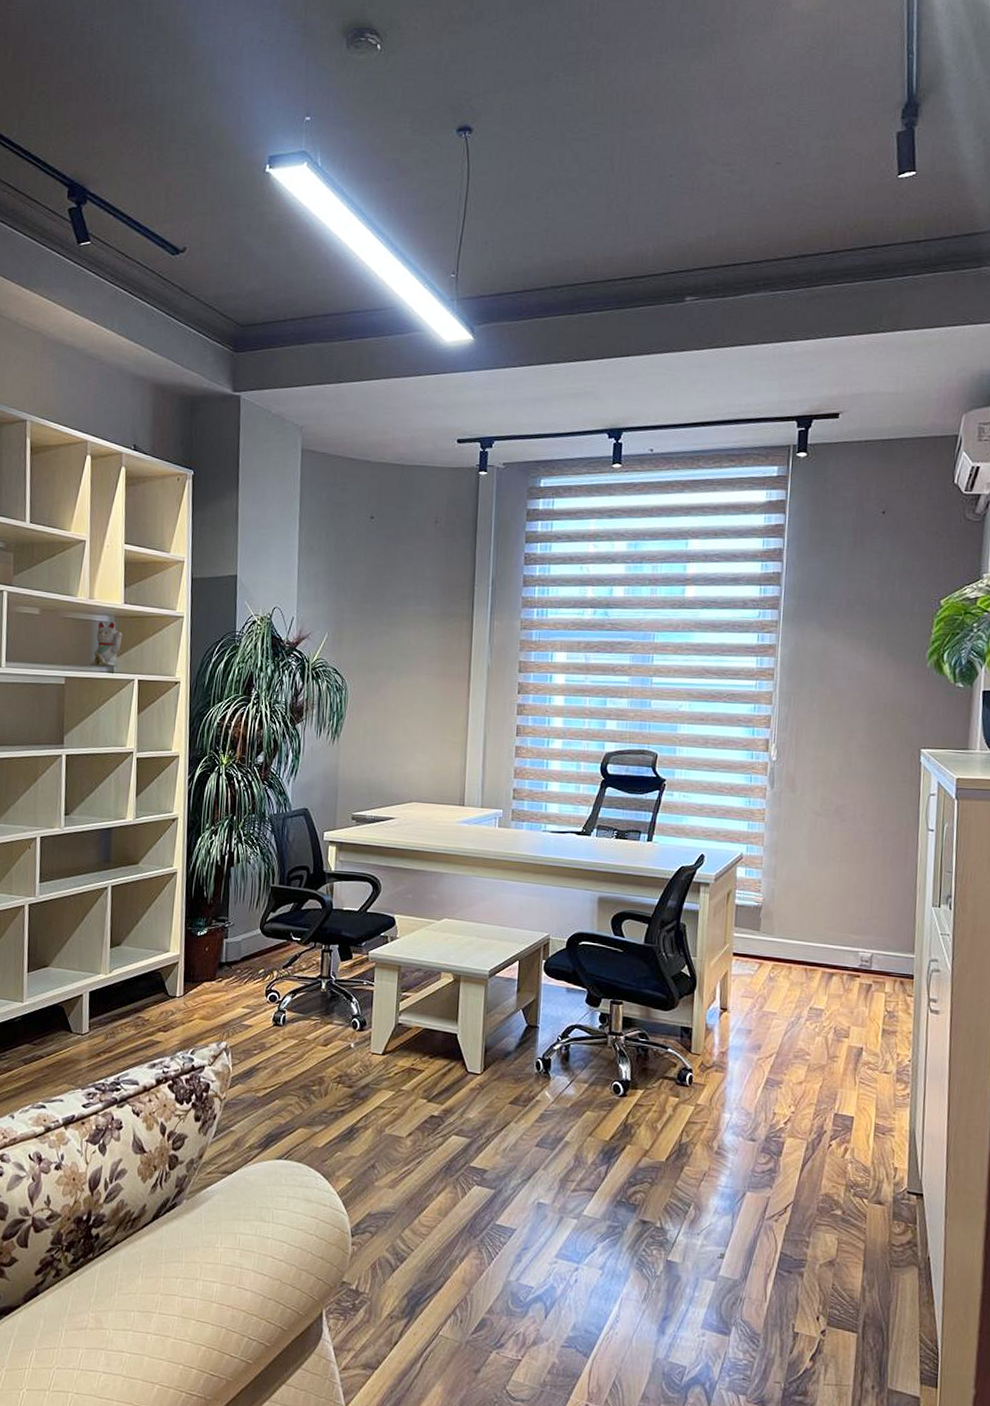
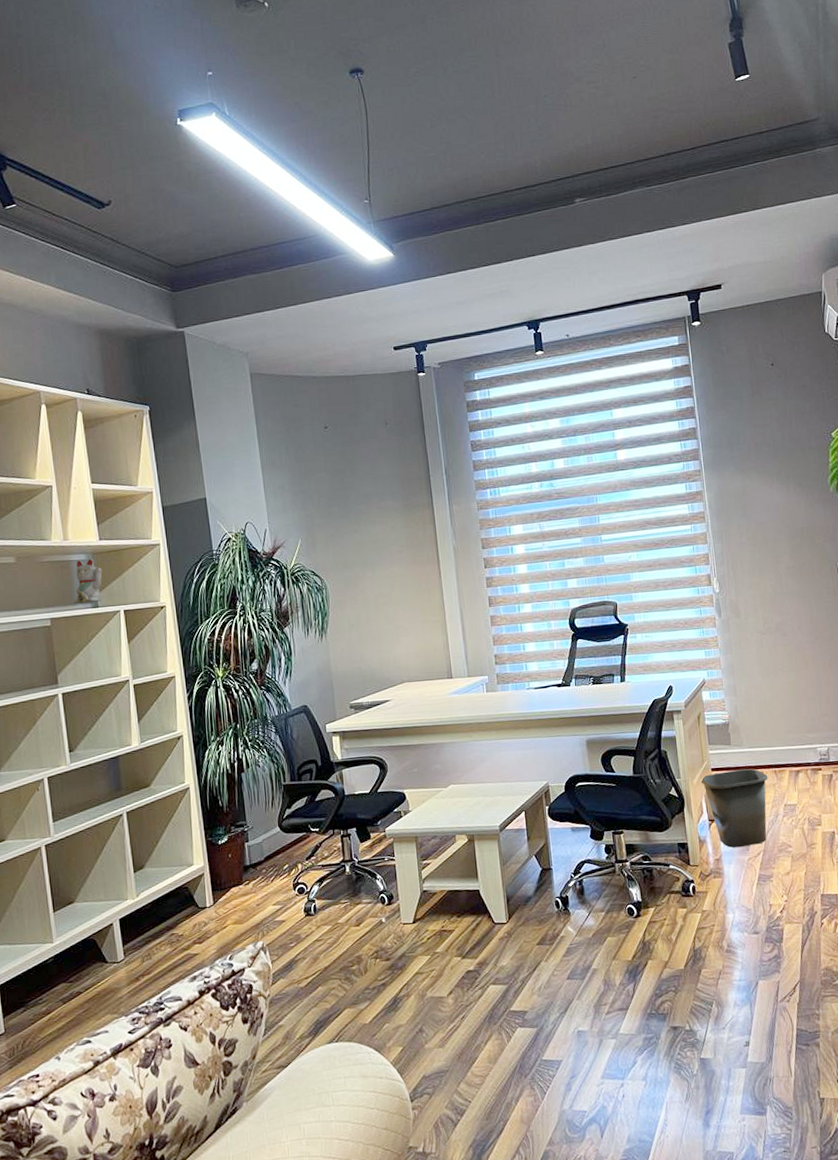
waste bin: none [718,958,797,1045] -> present [700,768,768,848]

